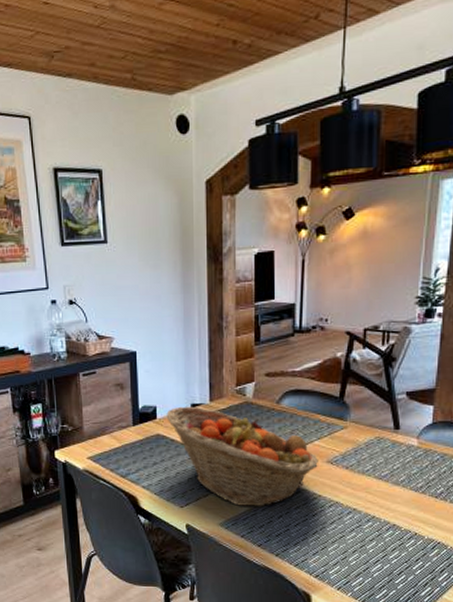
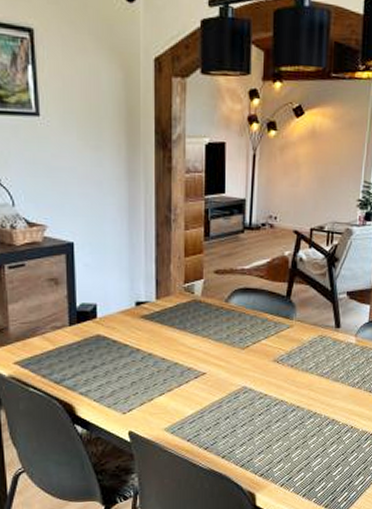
fruit basket: present [166,406,318,506] -> none [108,304,265,409]

